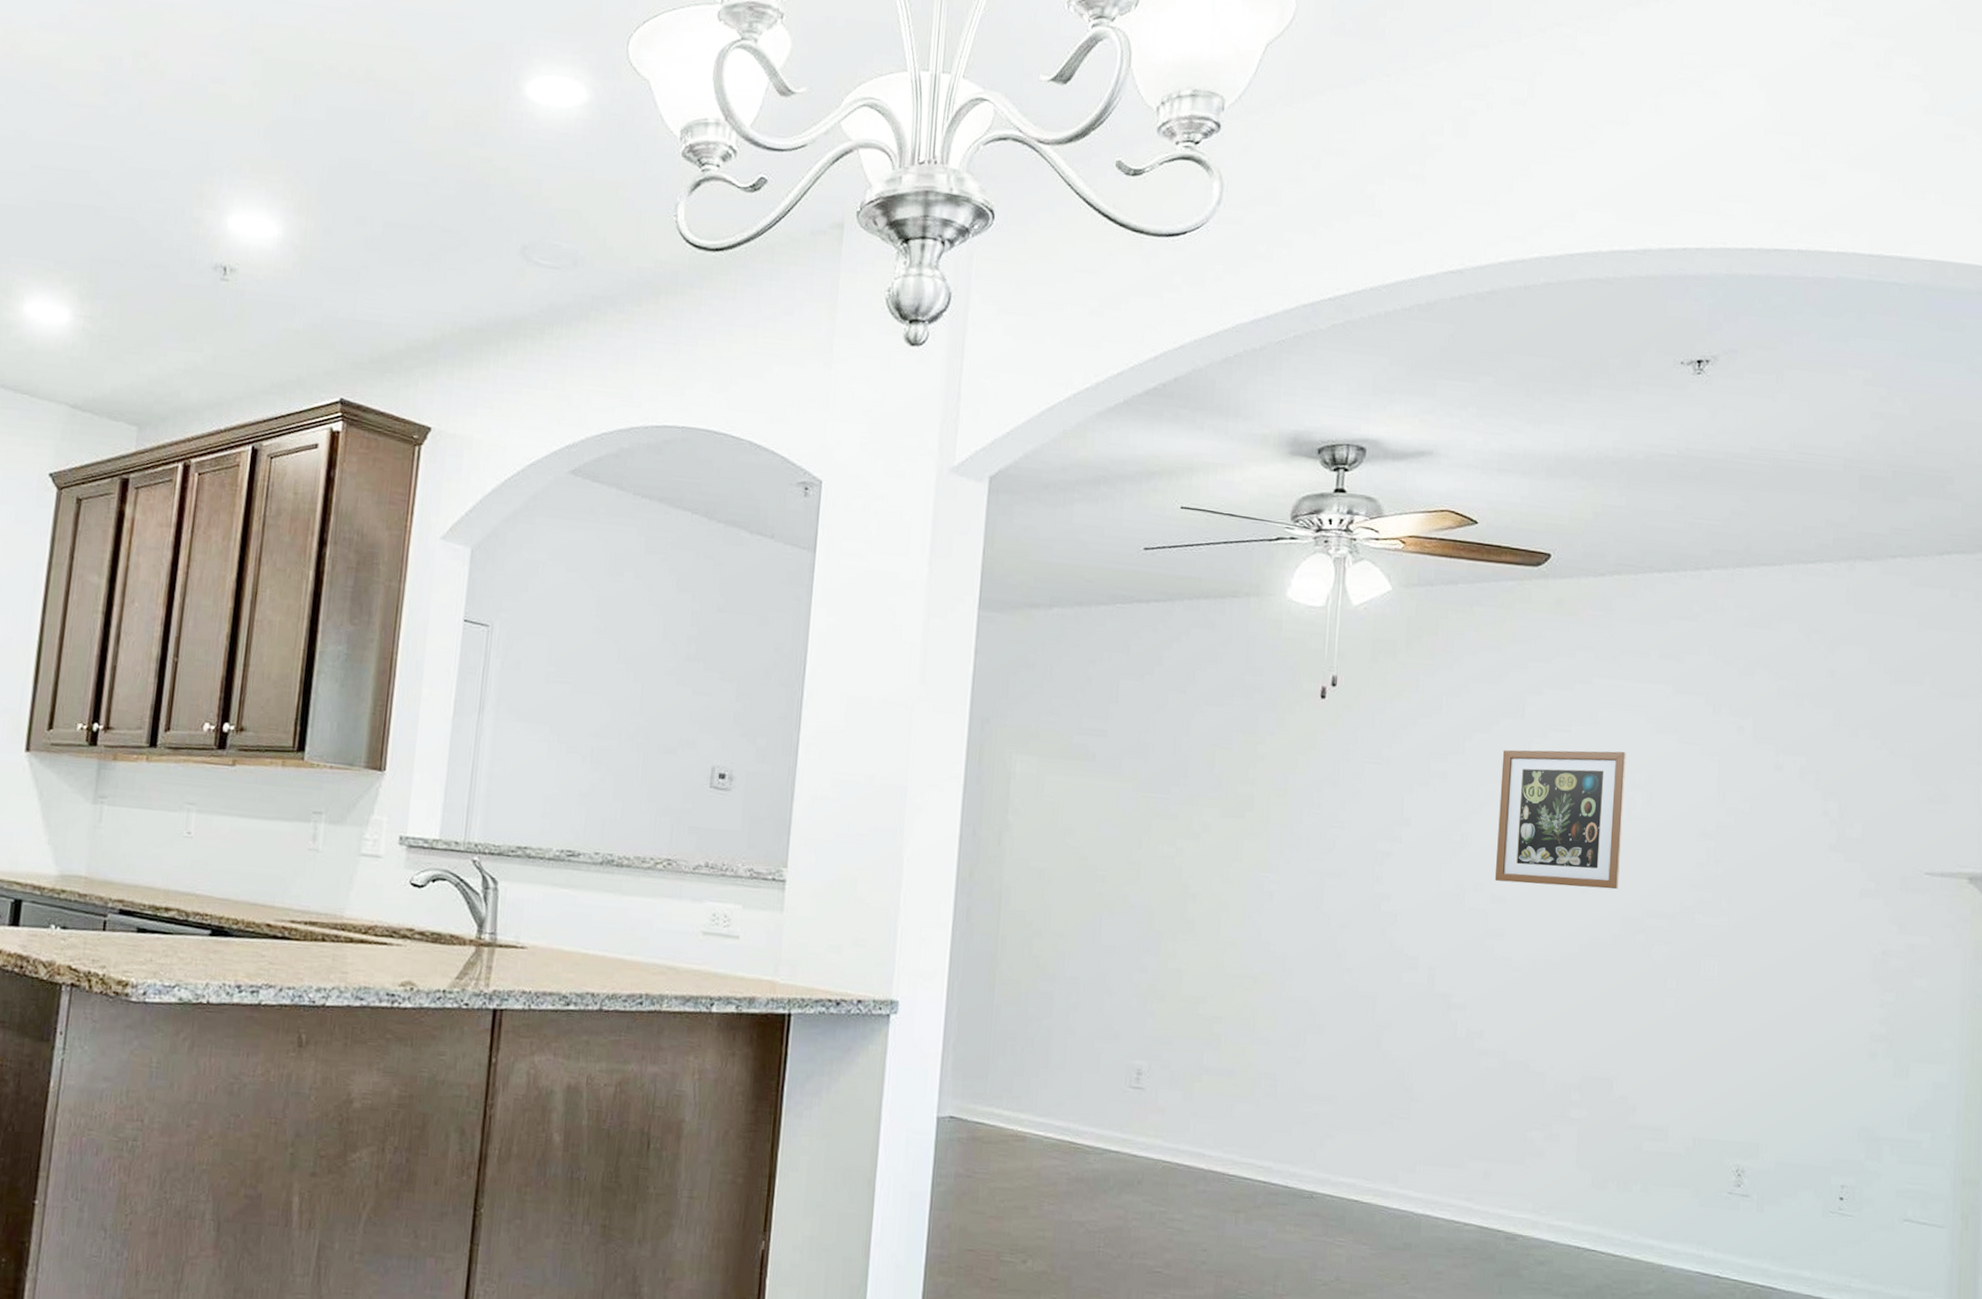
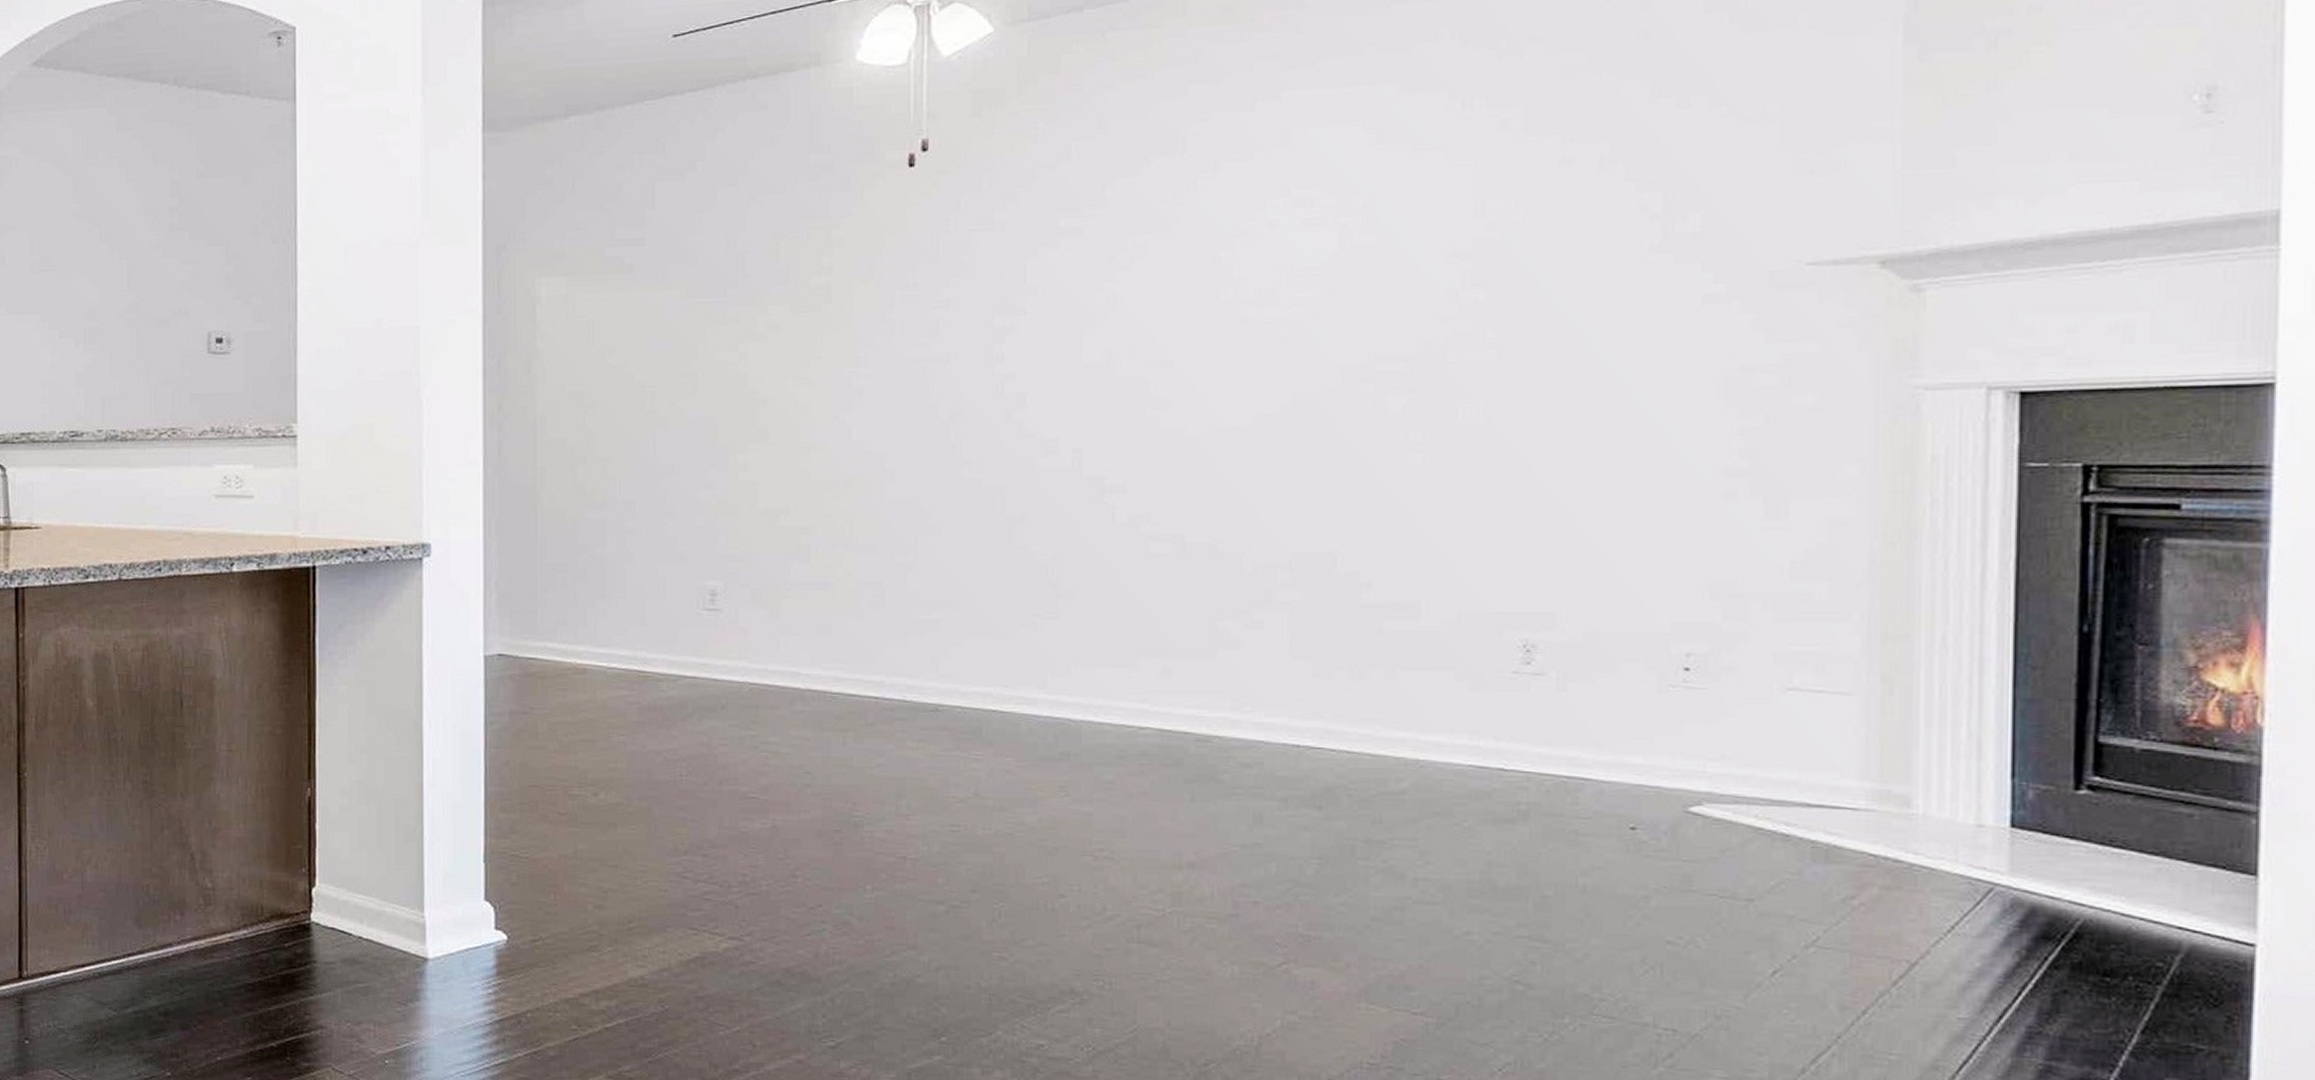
wall art: present [1494,750,1626,890] -> none [1155,173,1335,343]

